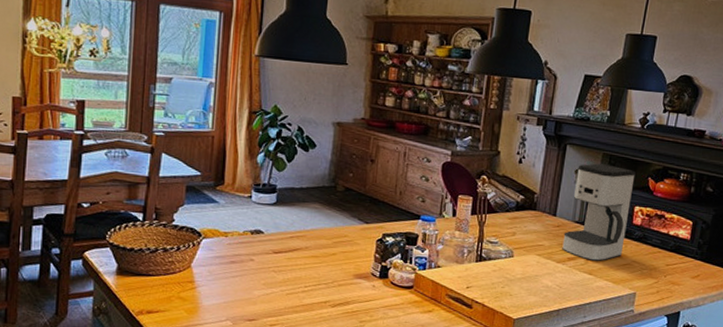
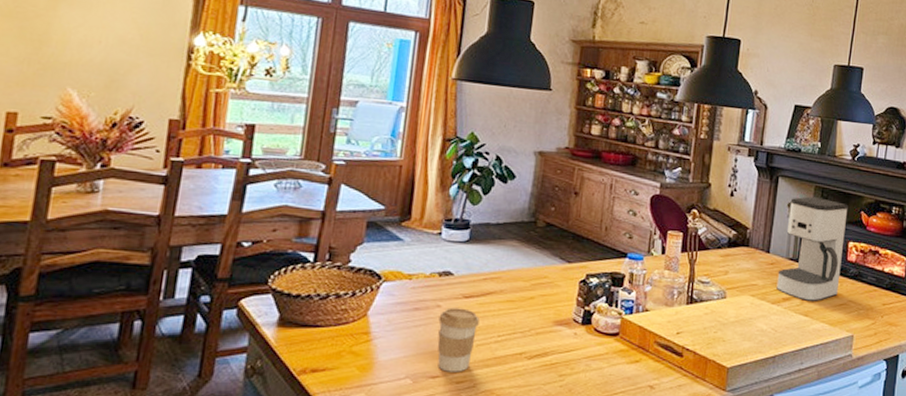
coffee cup: none [252,261,288,317] -> present [437,307,479,372]

